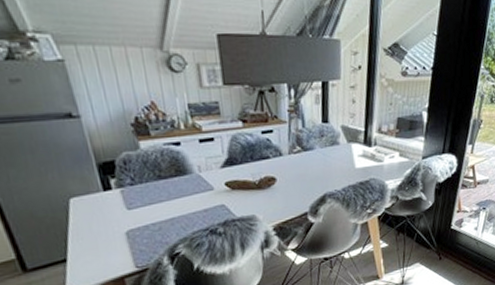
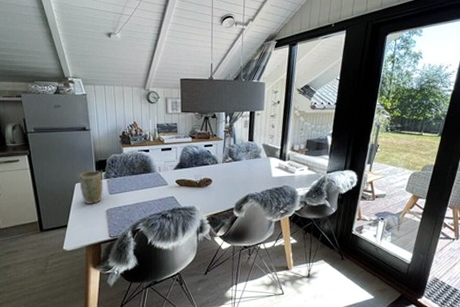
plant pot: none [73,177,118,227] -> present [79,170,103,205]

